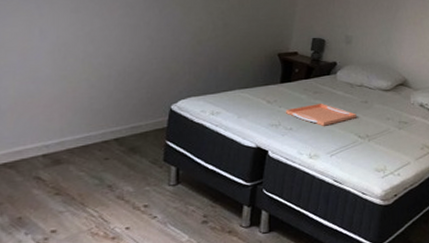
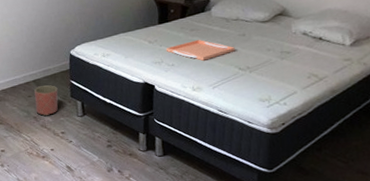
planter: none [112,145,148,185] -> present [34,85,58,116]

